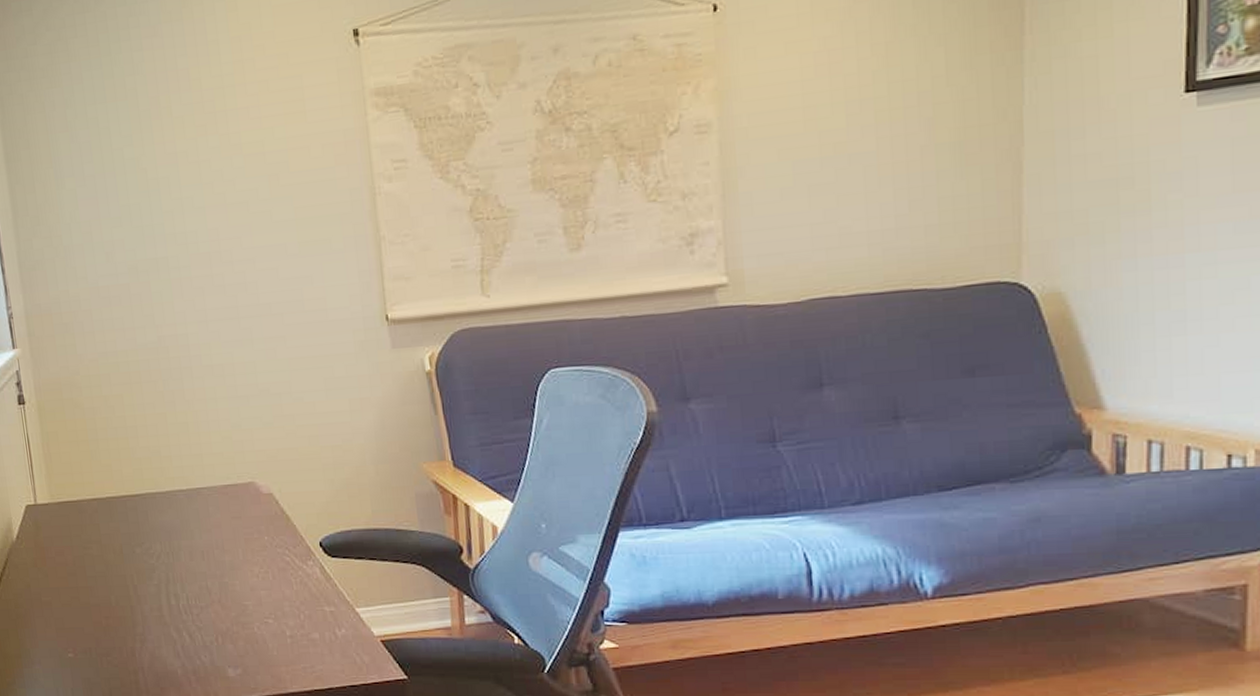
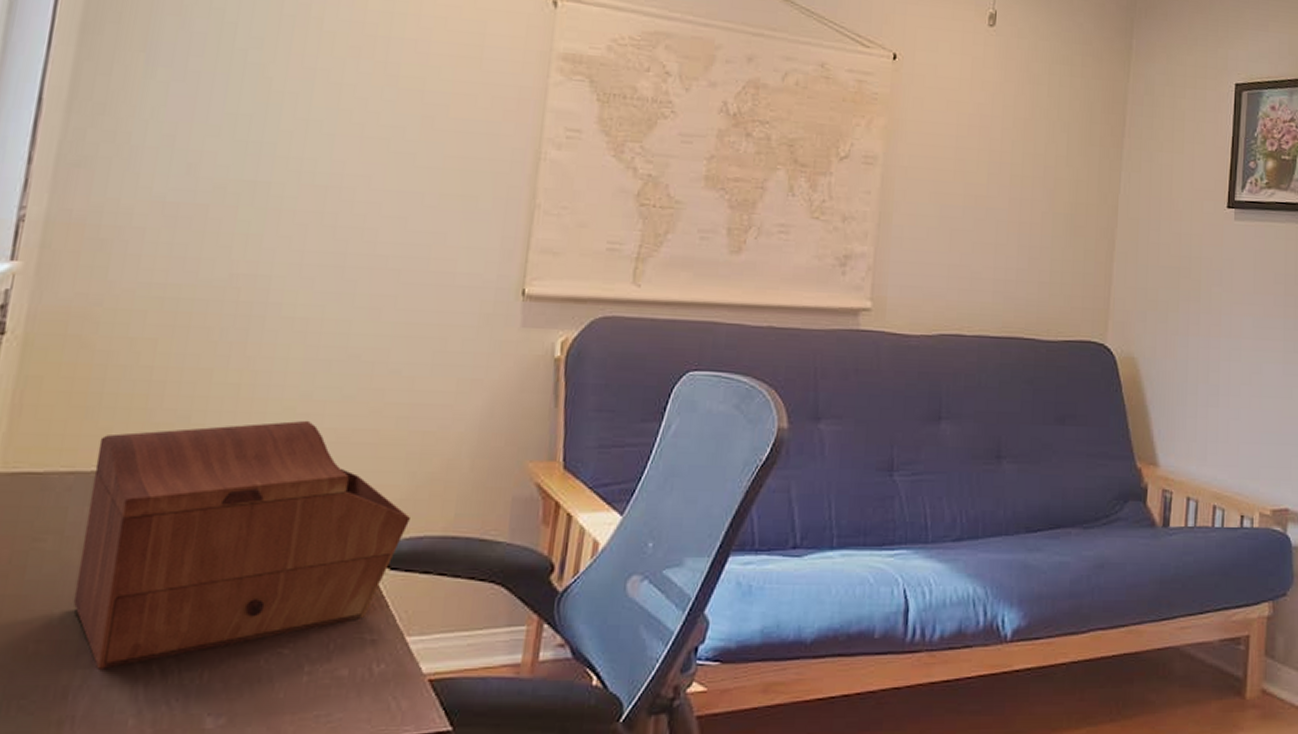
sewing box: none [105,445,338,636] -> present [73,420,410,669]

